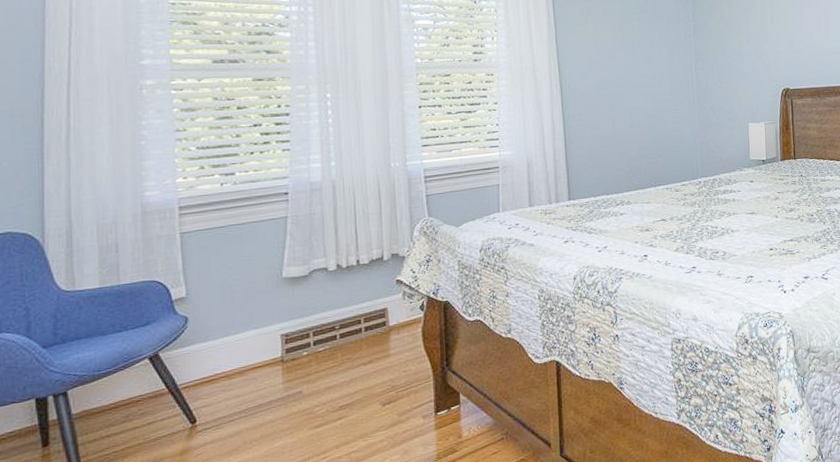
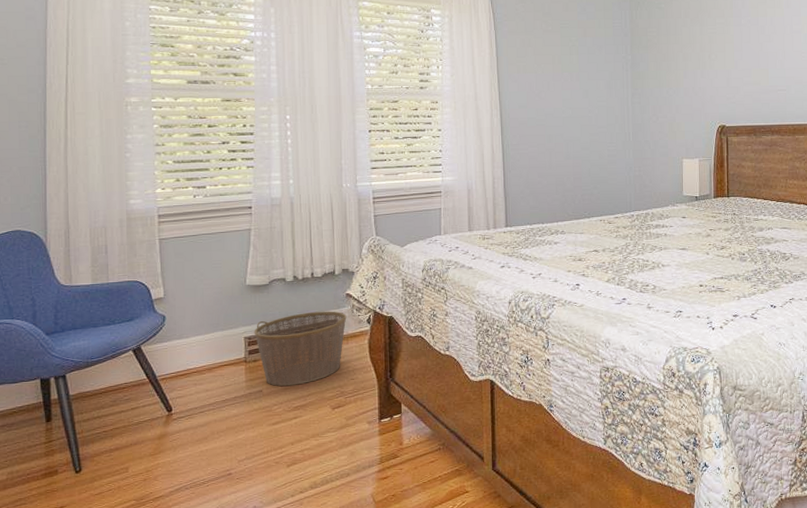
basket: none [292,299,397,386] -> present [254,311,347,387]

